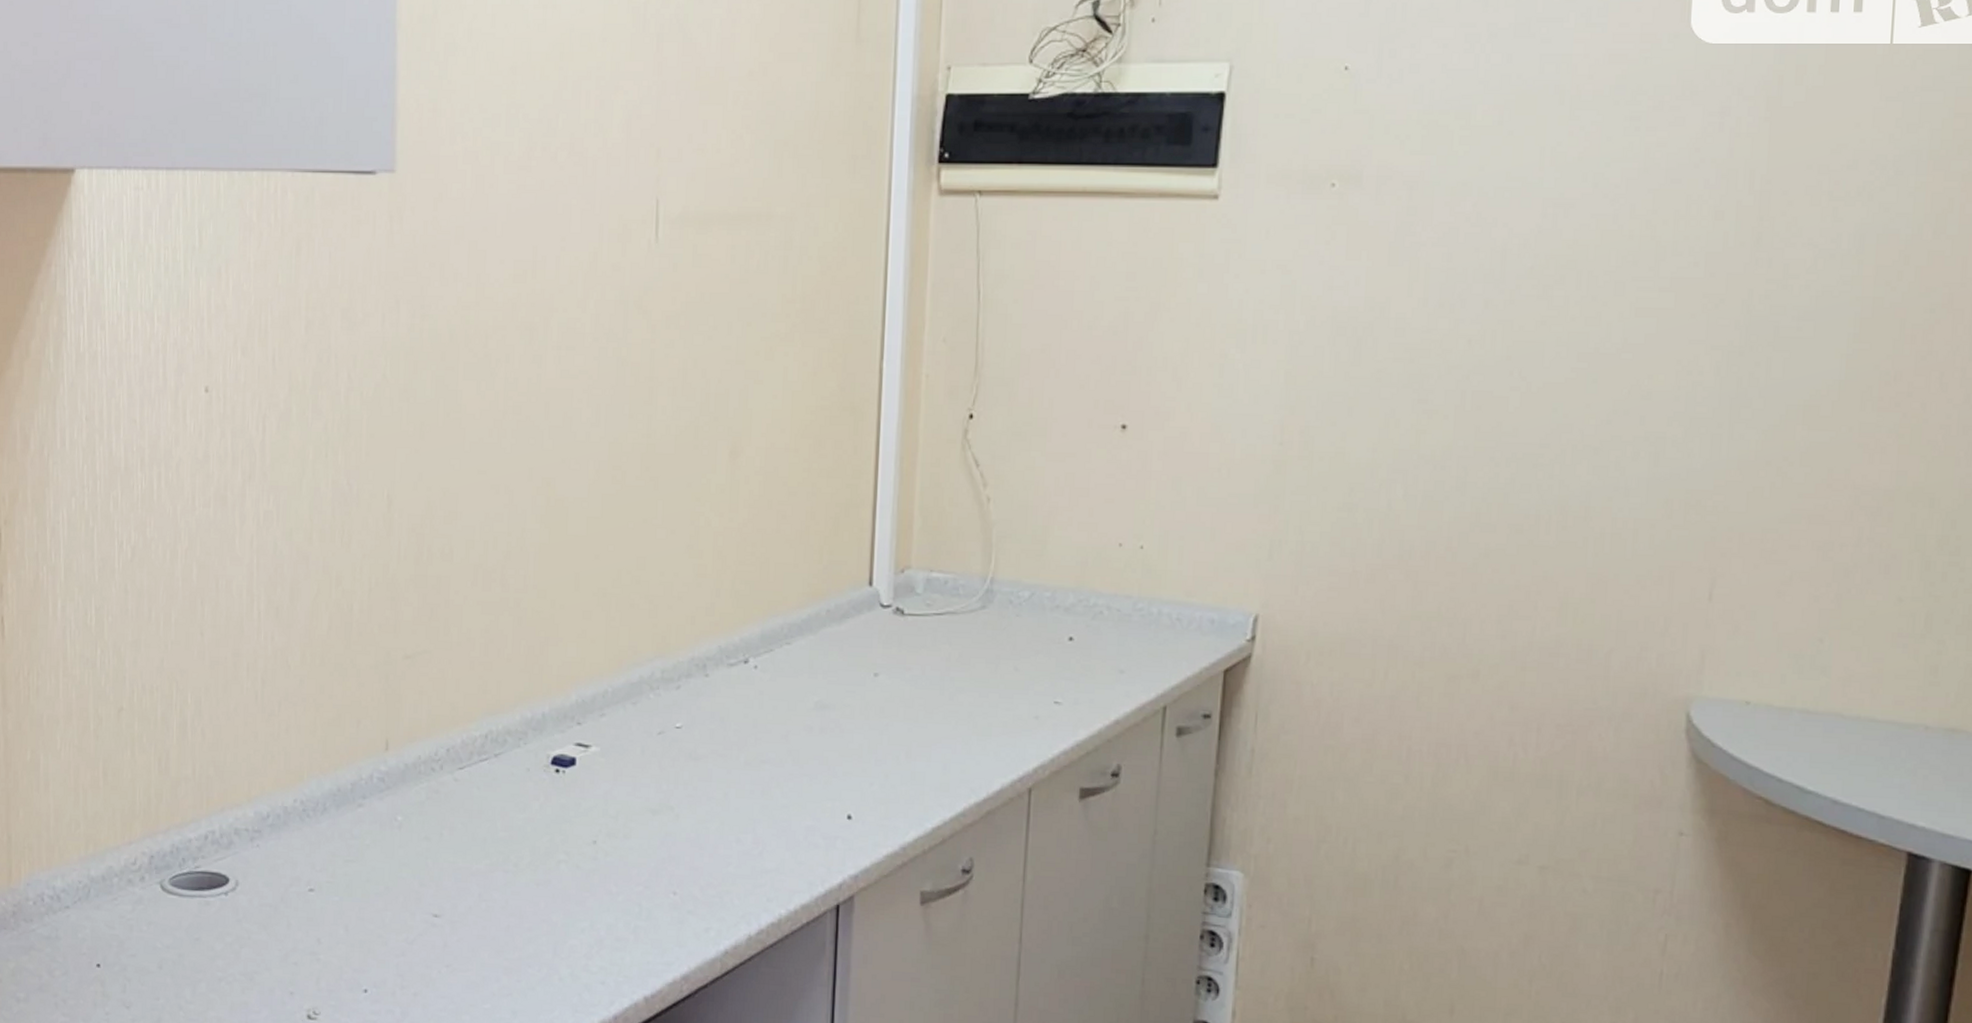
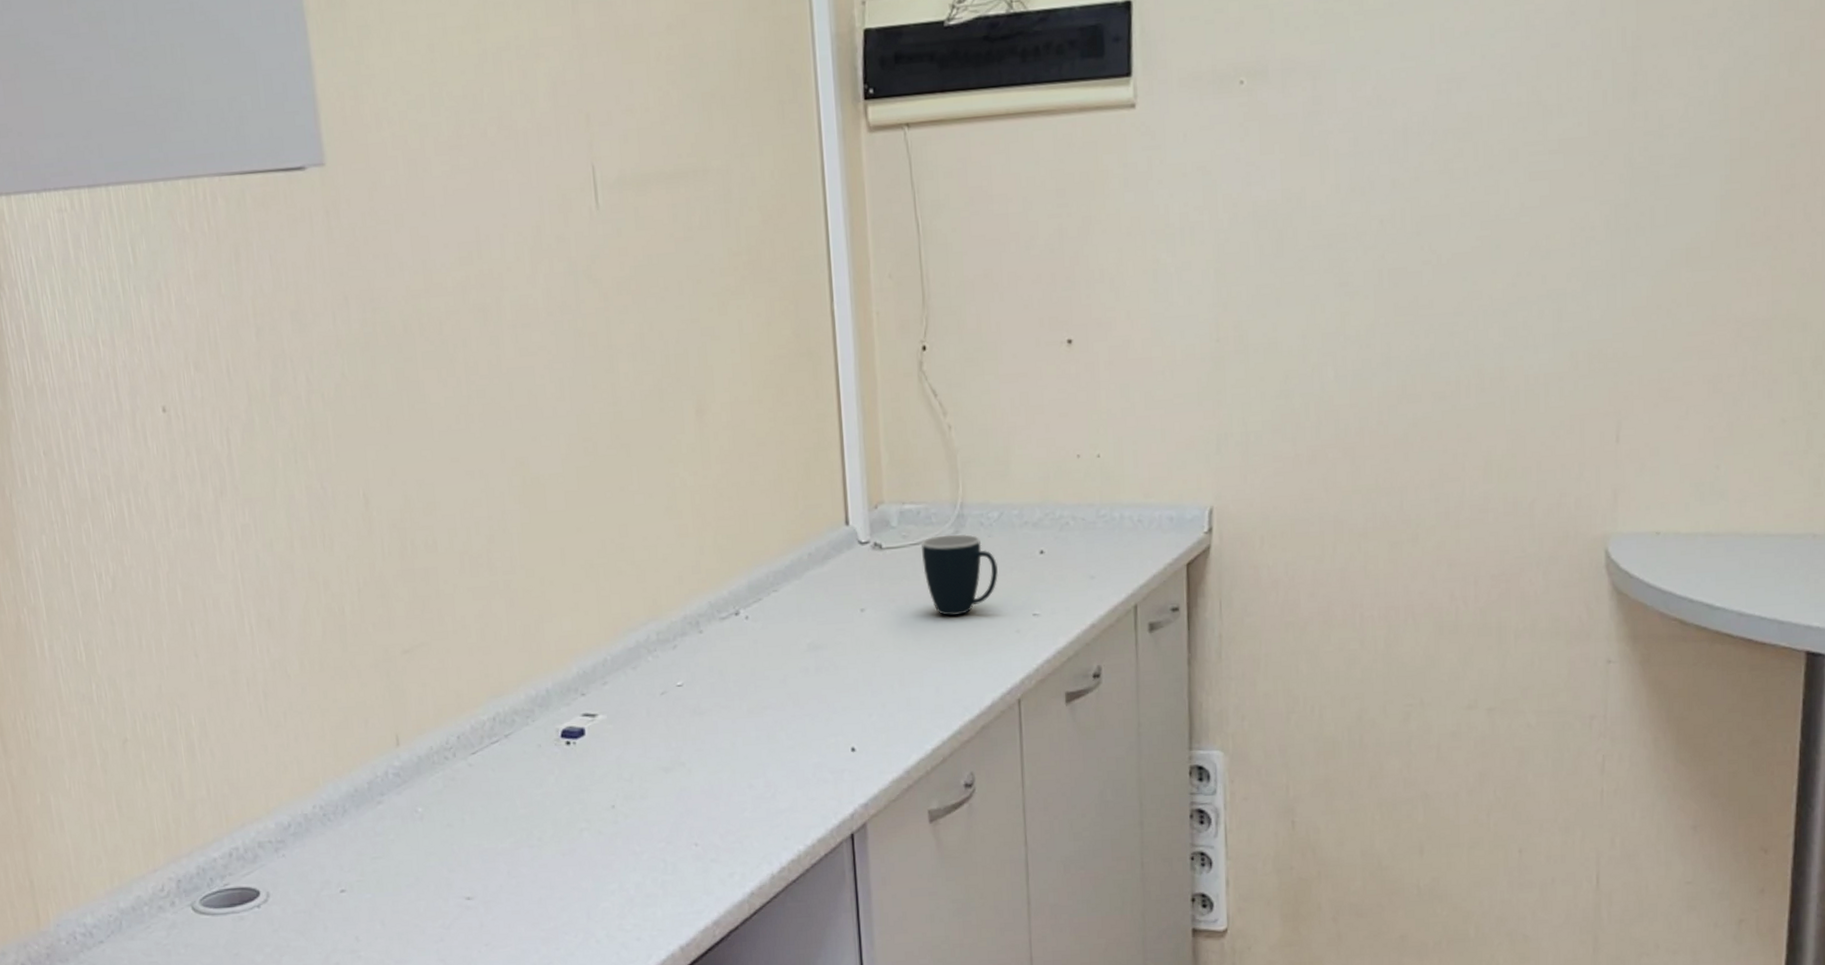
mug: none [944,608,1023,694] -> present [921,533,998,616]

